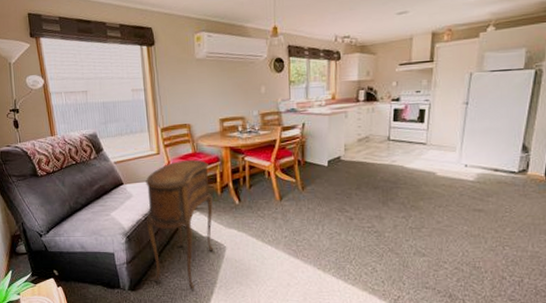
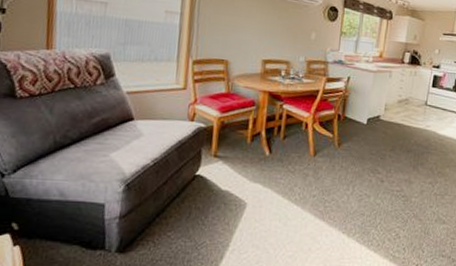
side table: present [146,159,214,291] -> none [152,99,242,255]

